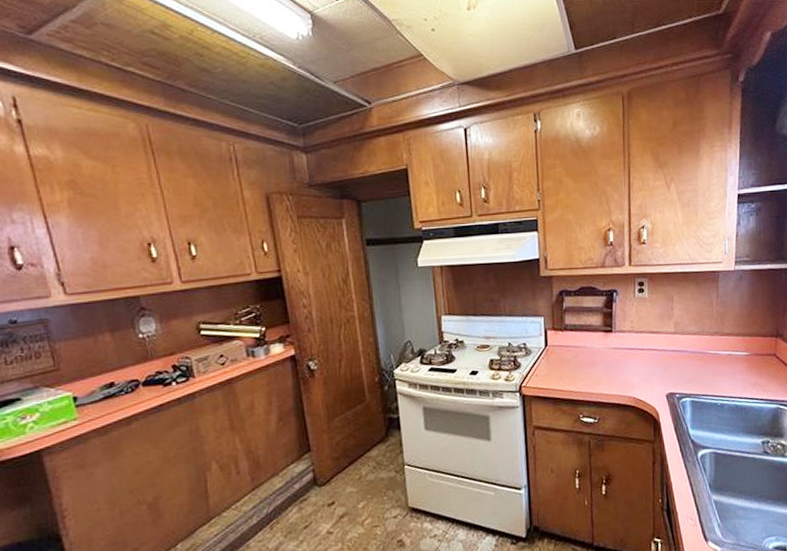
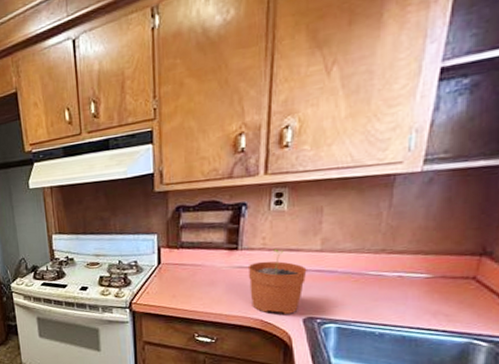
plant pot: none [621,332,666,391] -> present [247,249,307,314]

